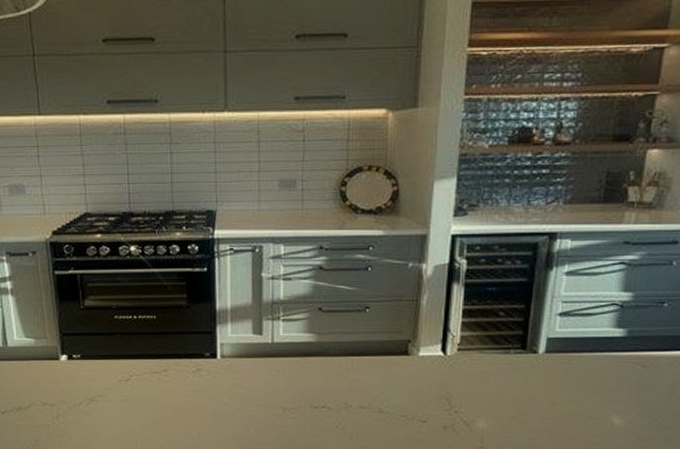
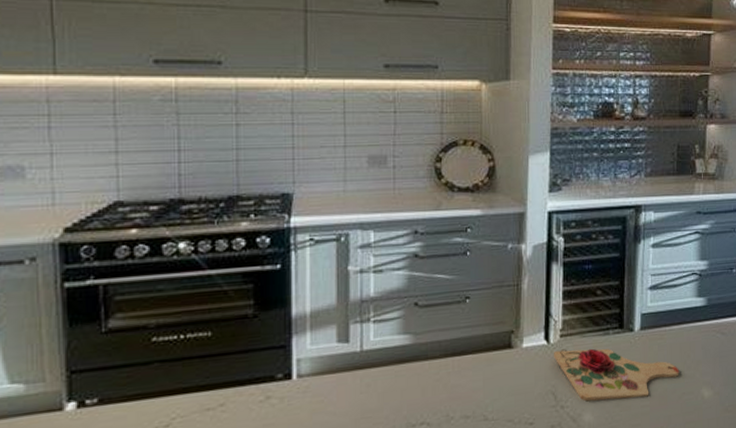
cutting board: none [449,362,587,415] -> present [553,348,679,402]

